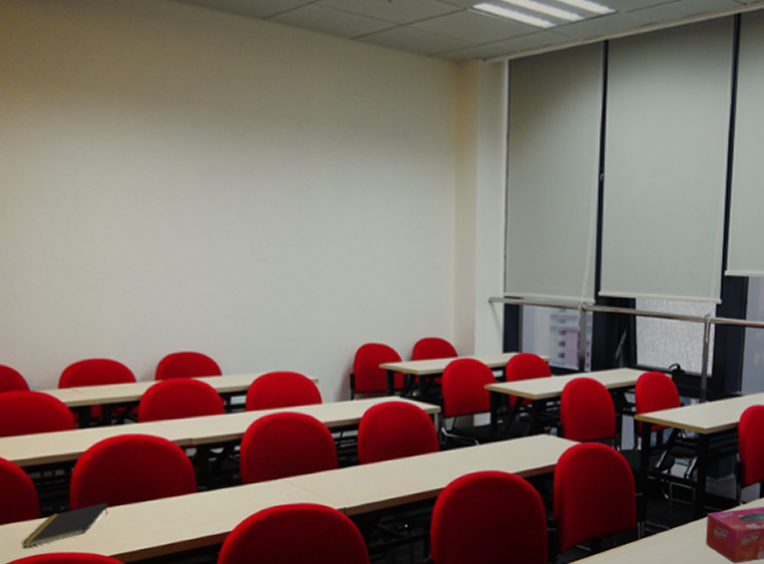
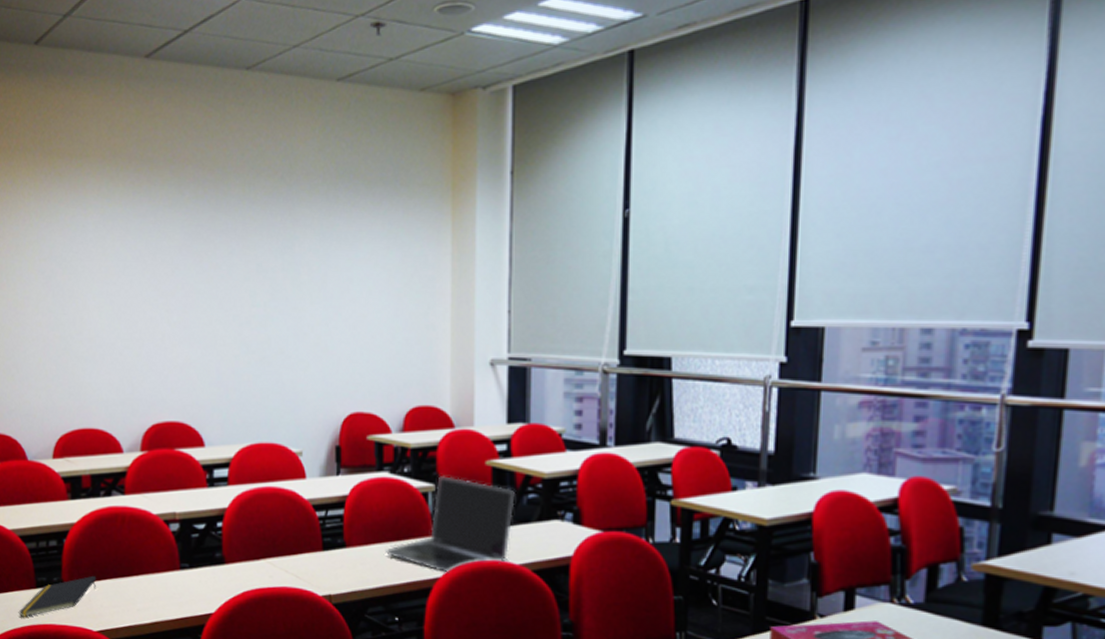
laptop: none [397,399,509,484] -> present [386,476,515,573]

